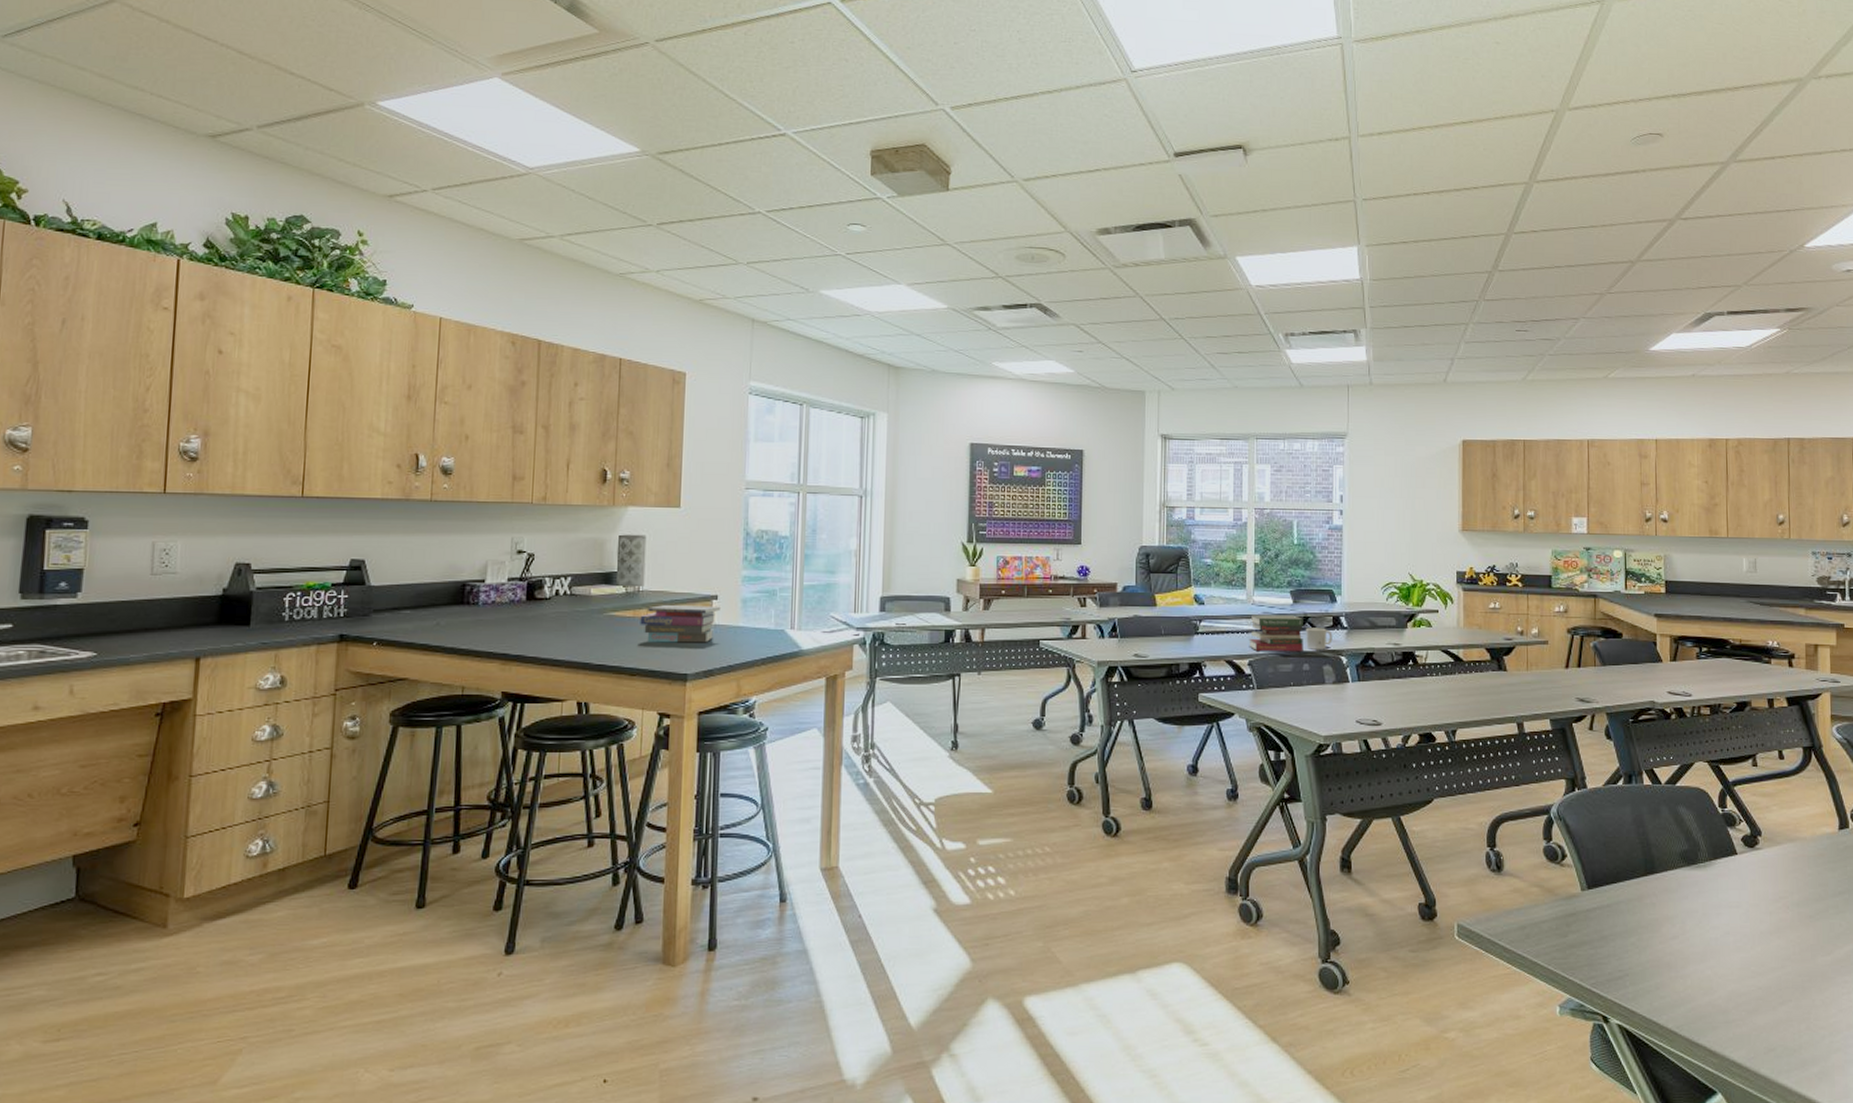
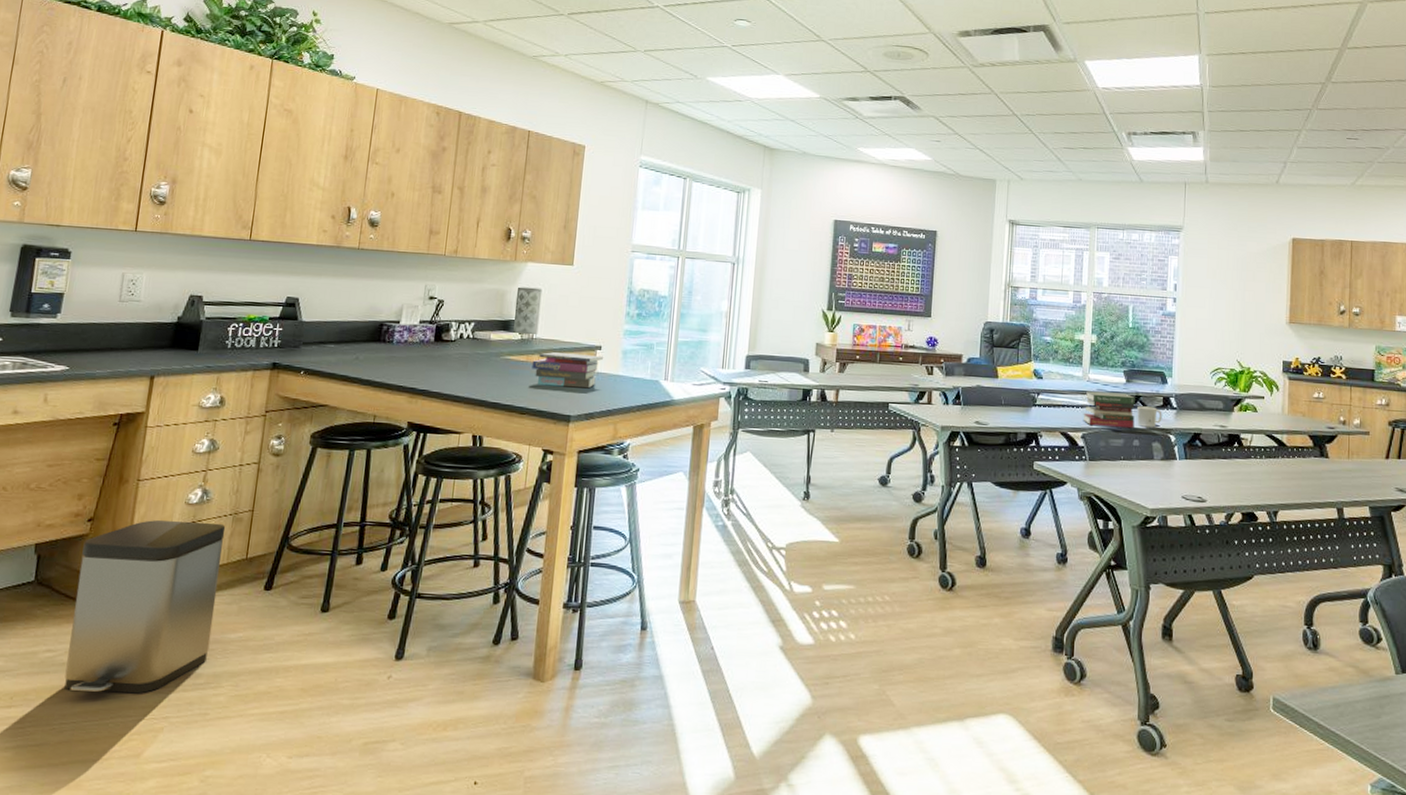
pedal bin: none [120,818,298,1018] -> present [64,520,226,694]

